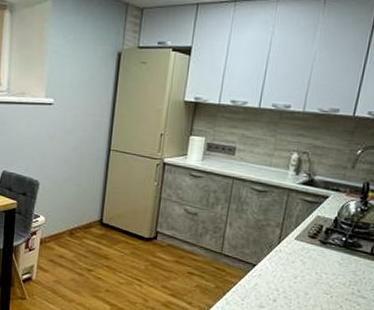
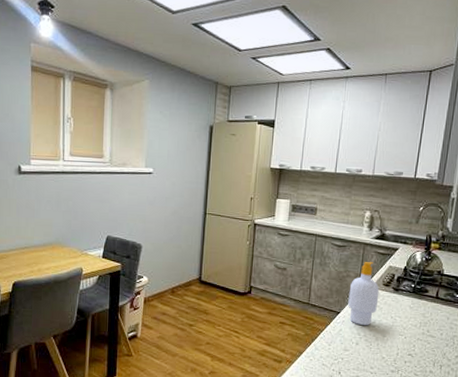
soap bottle: none [266,209,304,281] -> present [348,261,380,325]

